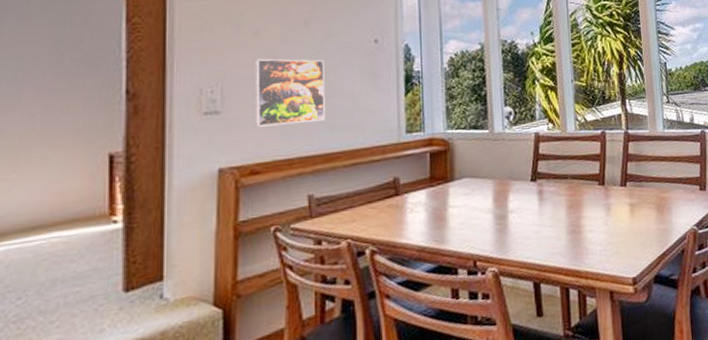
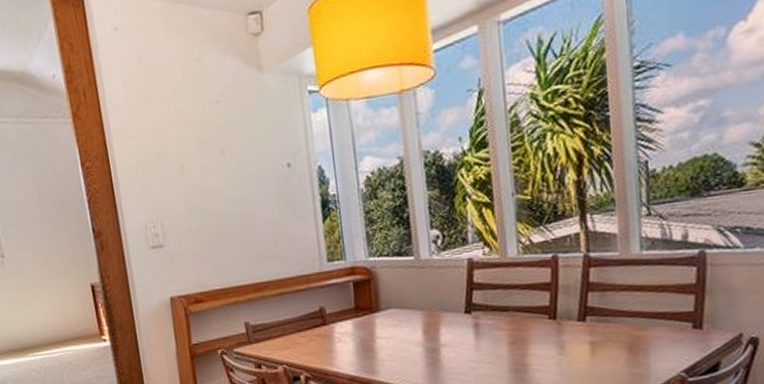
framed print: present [254,58,325,127] -> none [183,189,251,259]

